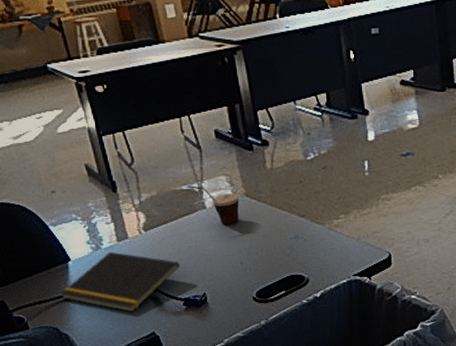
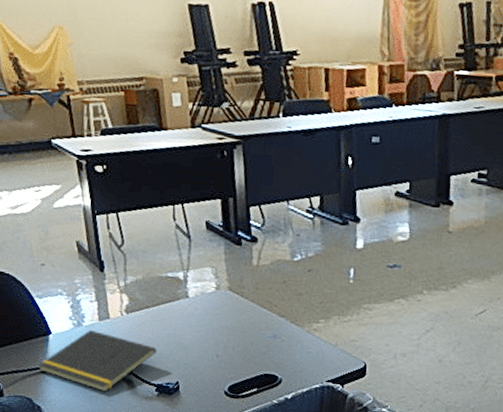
cup: present [187,185,240,225] -> none [173,273,223,317]

